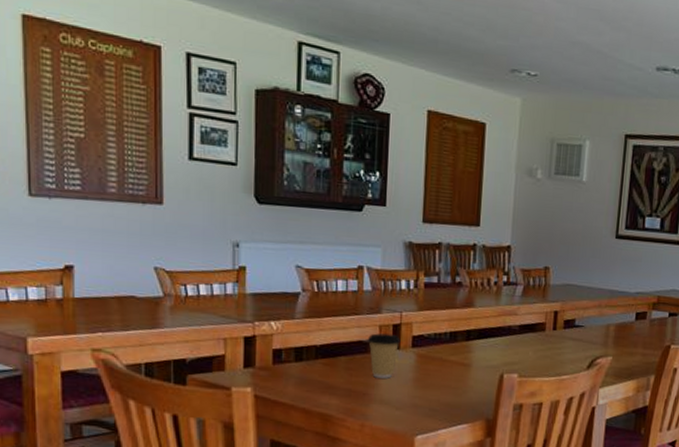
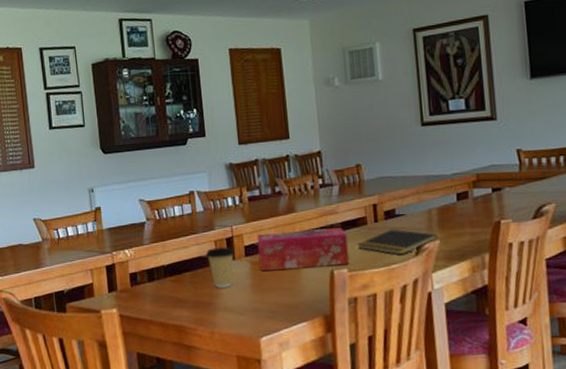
tissue box: none [426,324,524,370] -> present [257,227,350,271]
notepad: none [532,339,612,367] -> present [357,229,438,255]

